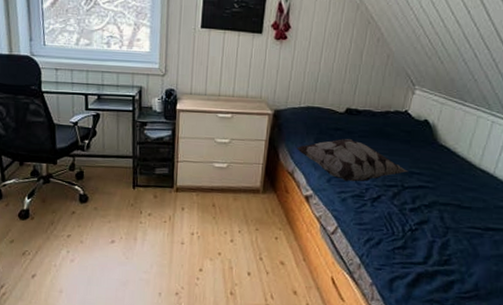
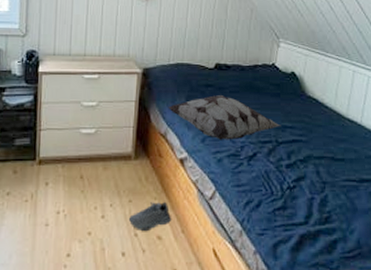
shoe: none [254,231,294,256] -> present [128,201,171,231]

